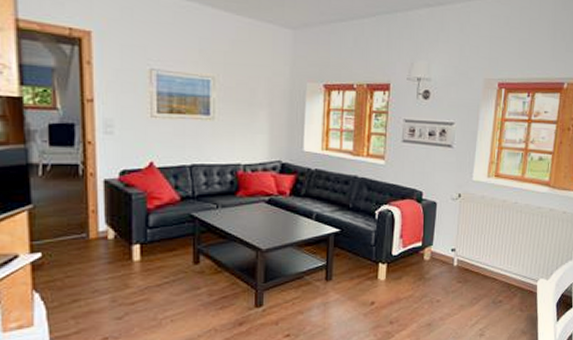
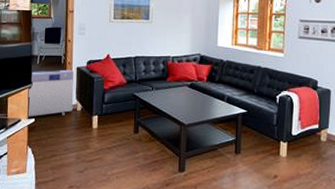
air purifier: none [27,183,101,252] -> present [26,69,74,118]

